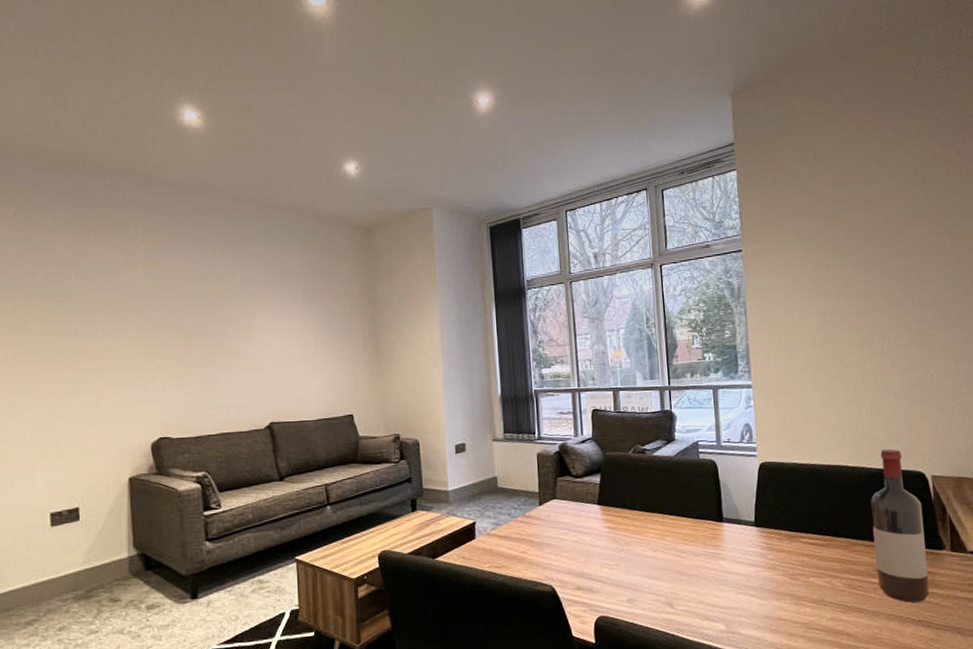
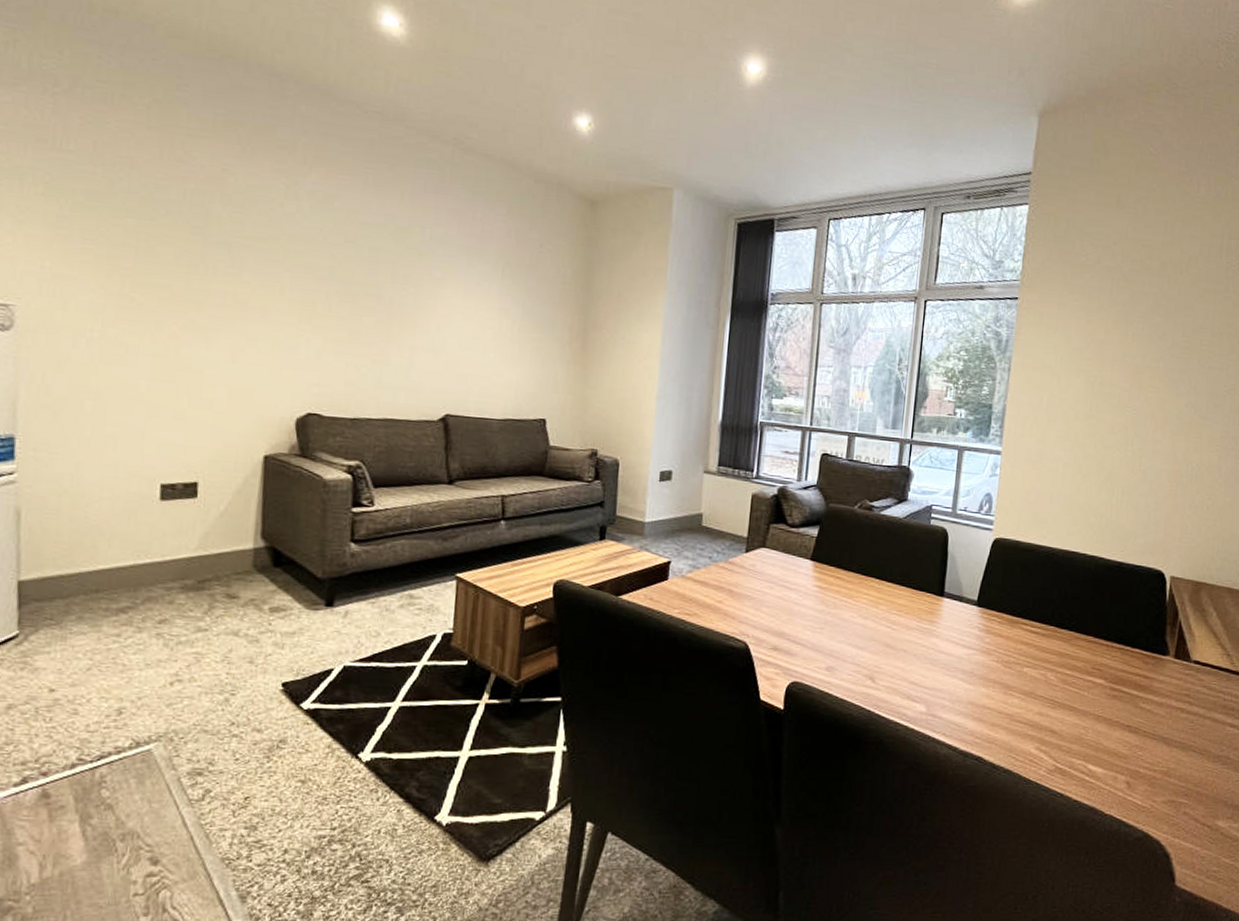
wine bottle: present [870,449,930,603] -> none [1093,541,1155,707]

